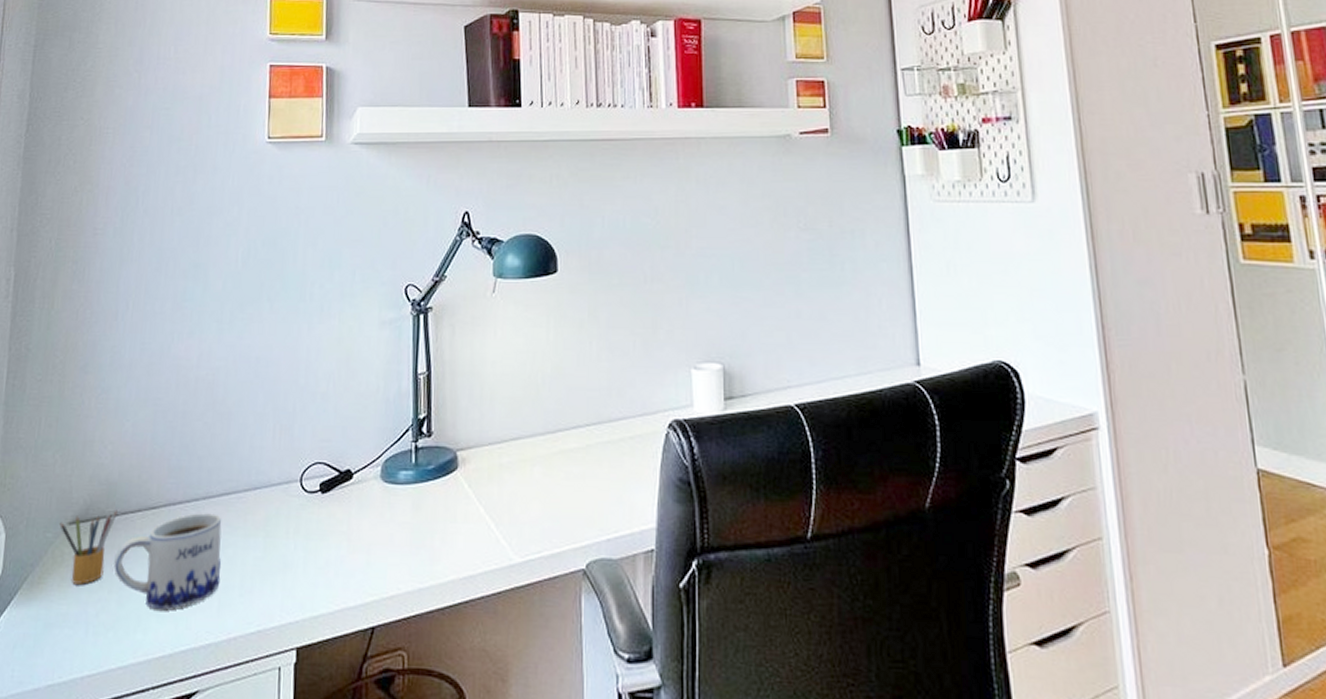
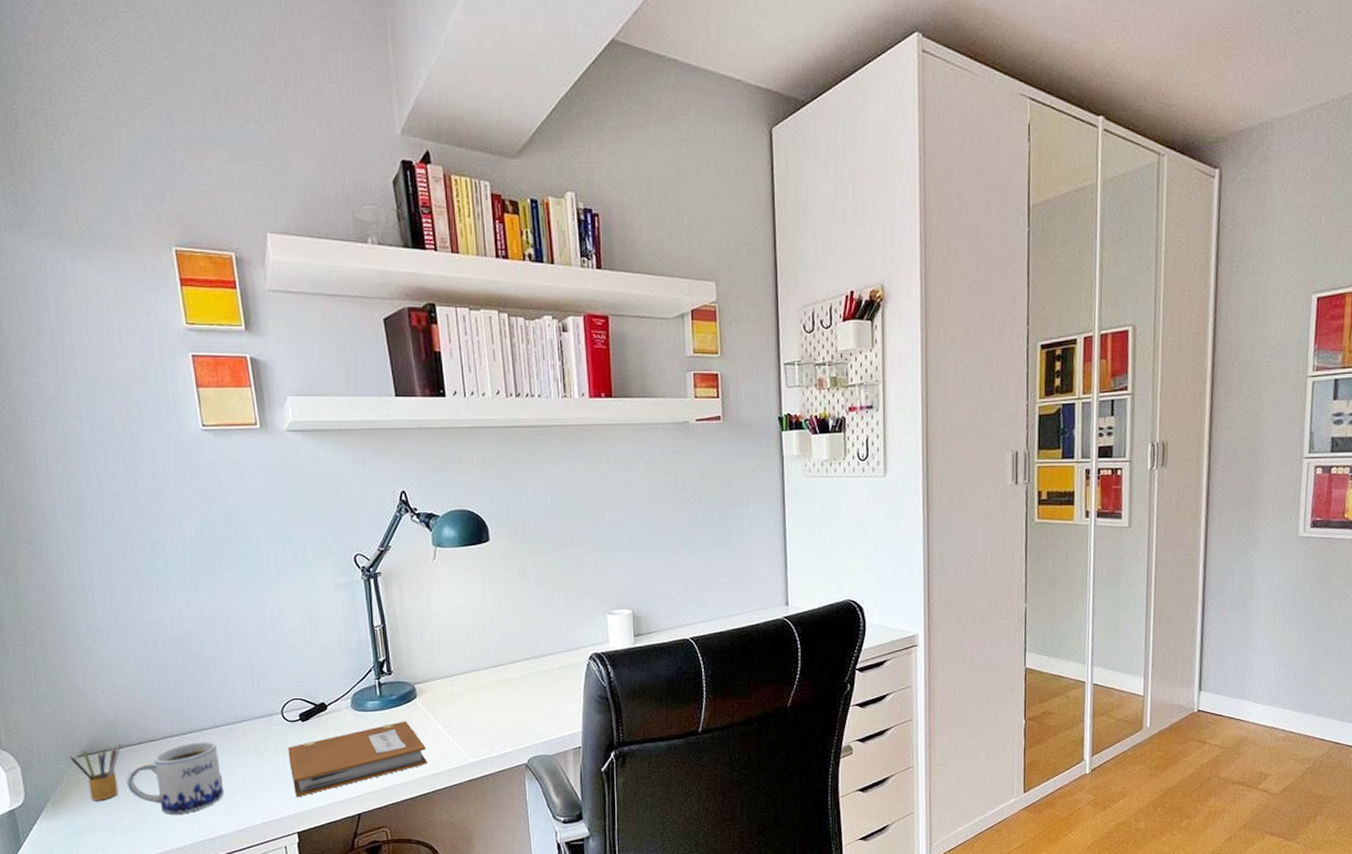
notebook: none [300,499,463,598] -> present [288,721,427,797]

